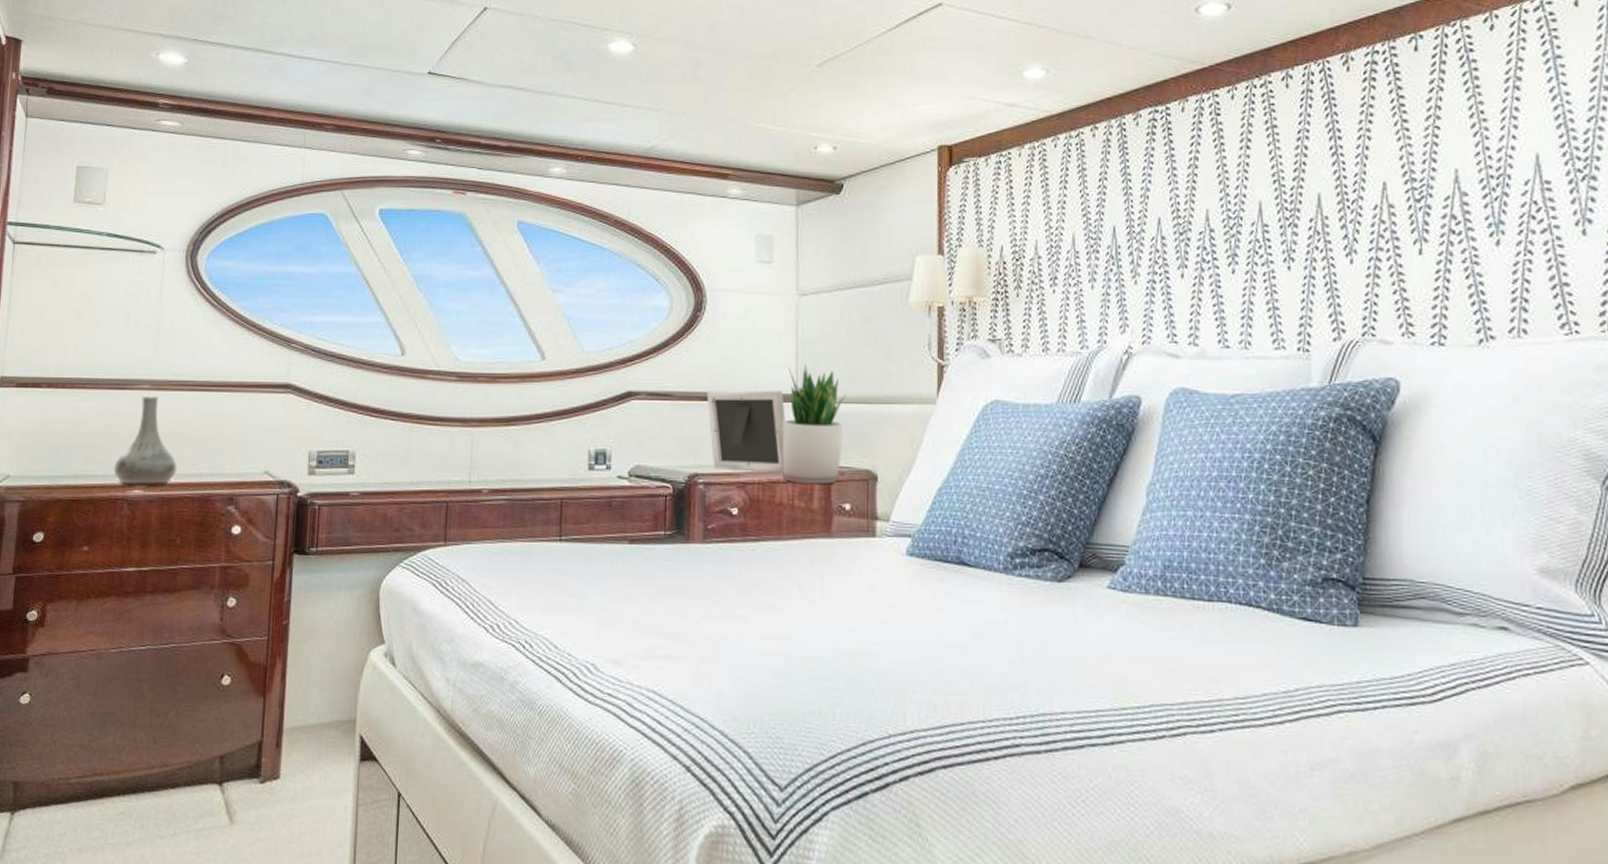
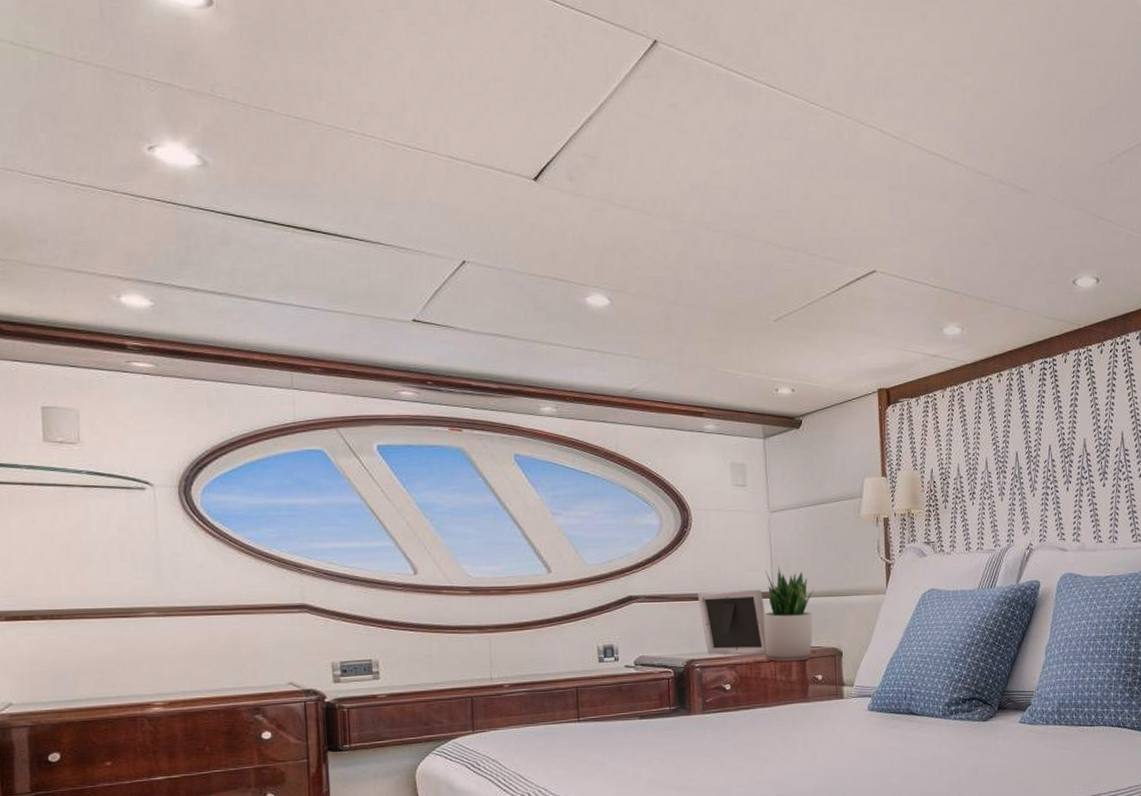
vase: present [114,396,177,488] -> none [128,622,197,706]

